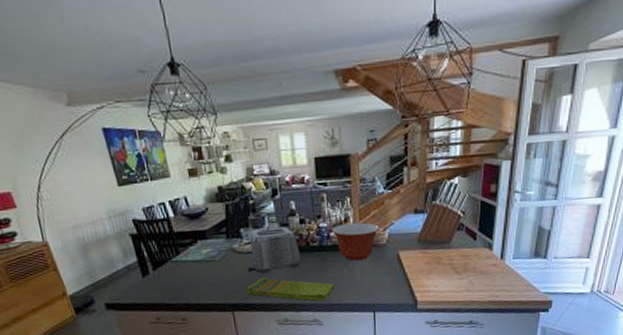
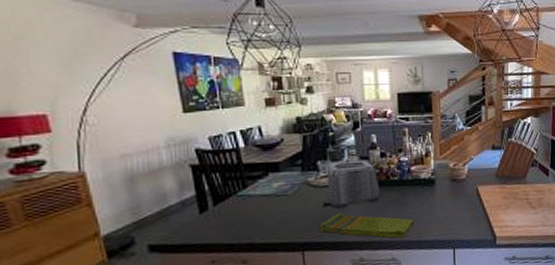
mixing bowl: present [331,222,379,261] -> none [412,157,459,196]

